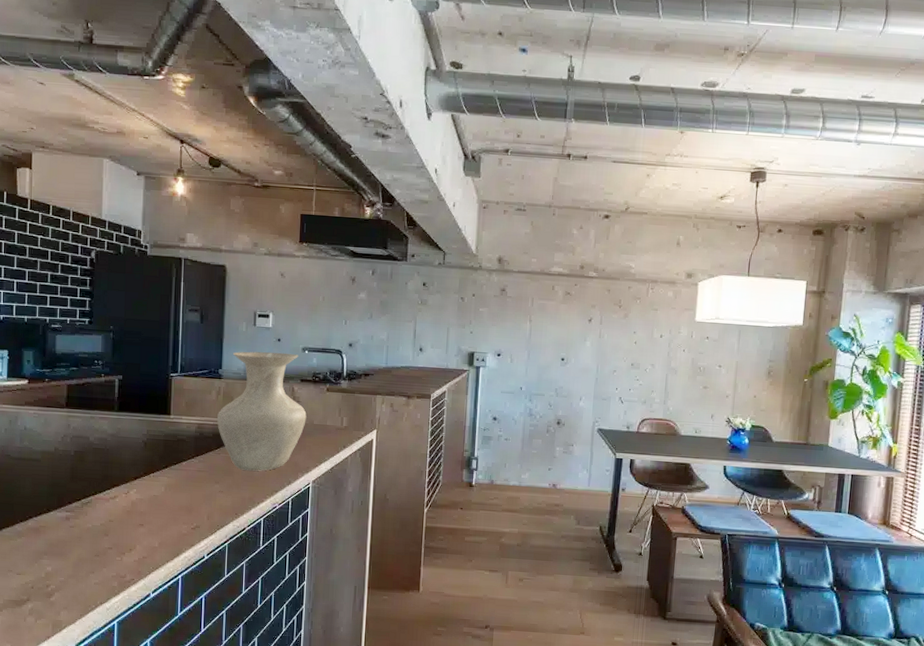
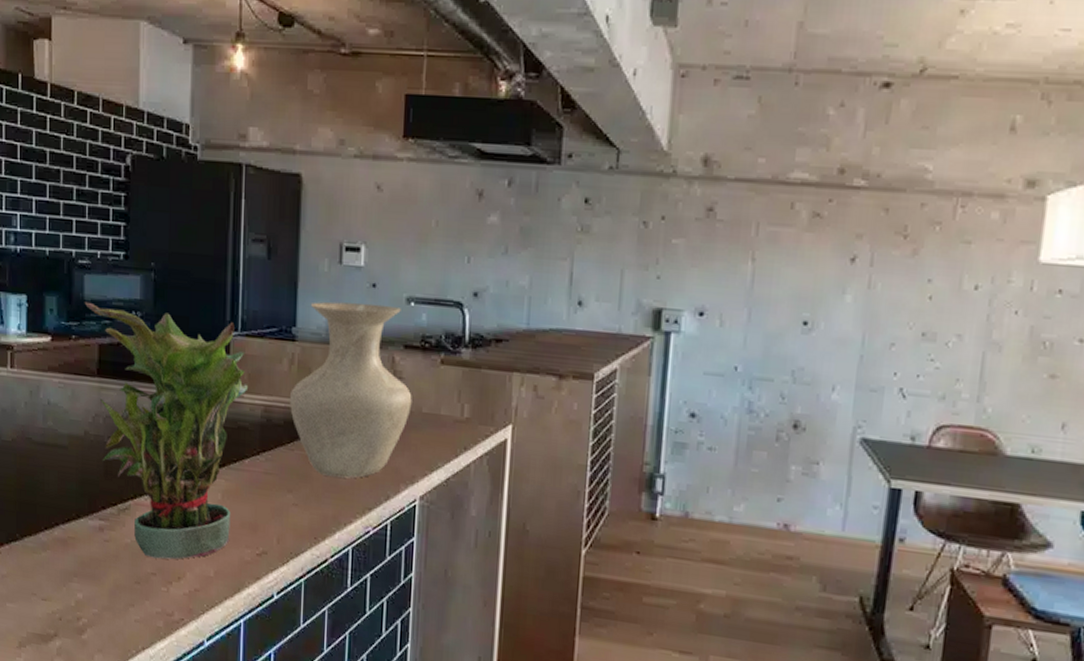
potted plant: none [56,354,186,537] -> present [84,301,249,560]

